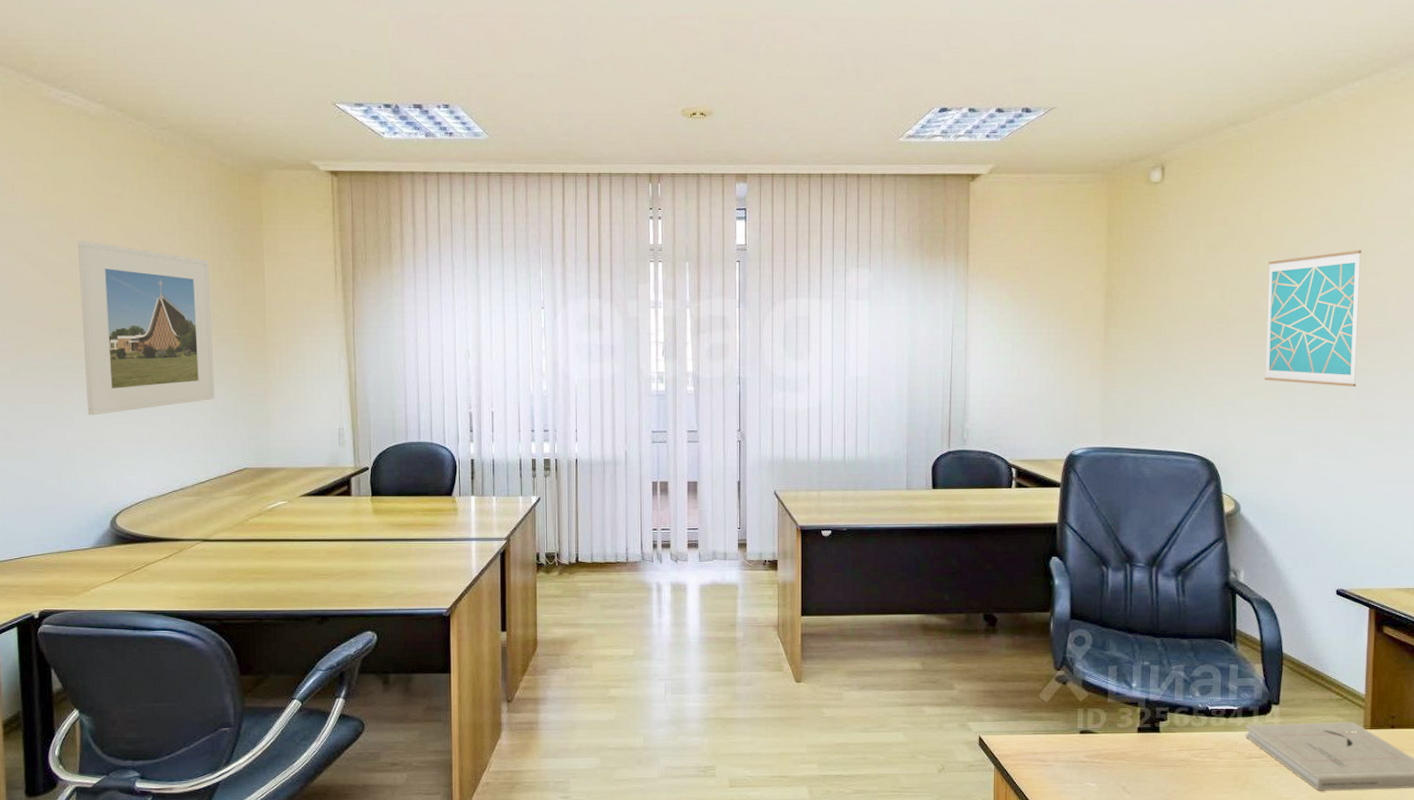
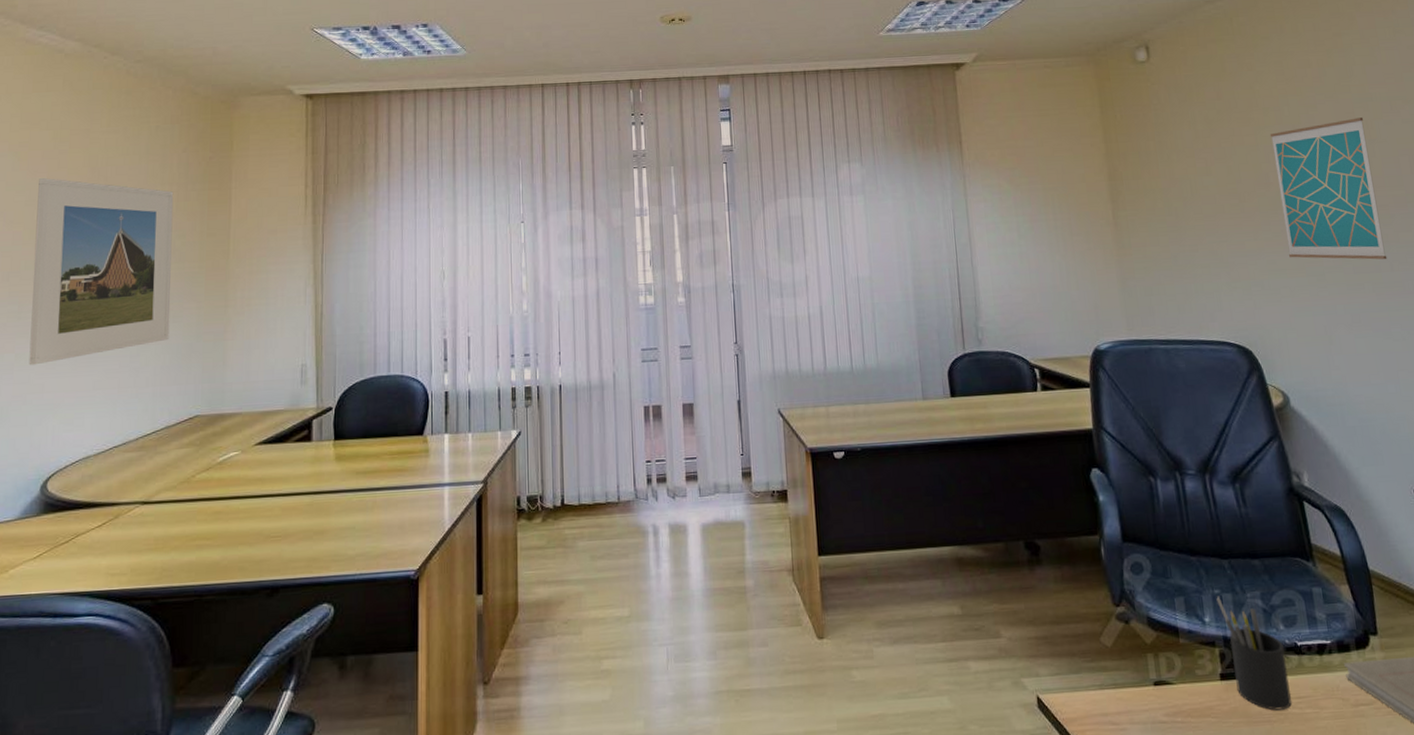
pen holder: none [1145,666,1196,758] -> present [1216,596,1292,710]

